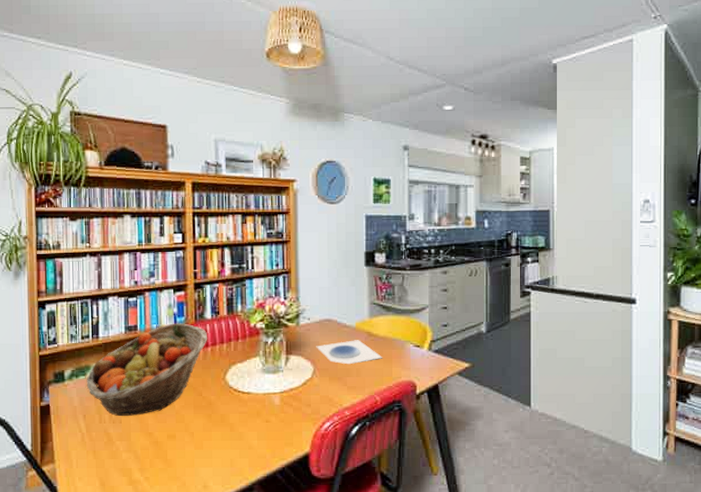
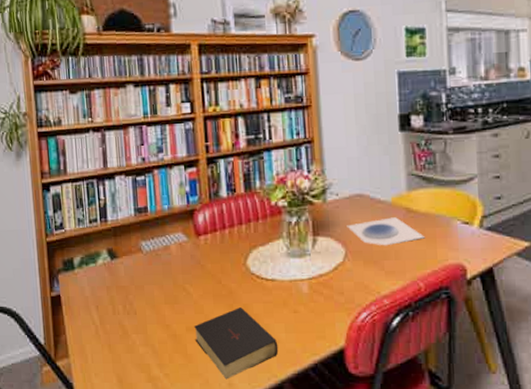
fruit basket: present [86,323,208,416] -> none [96,203,225,306]
bible: none [175,417,251,482] -> present [194,308,279,380]

